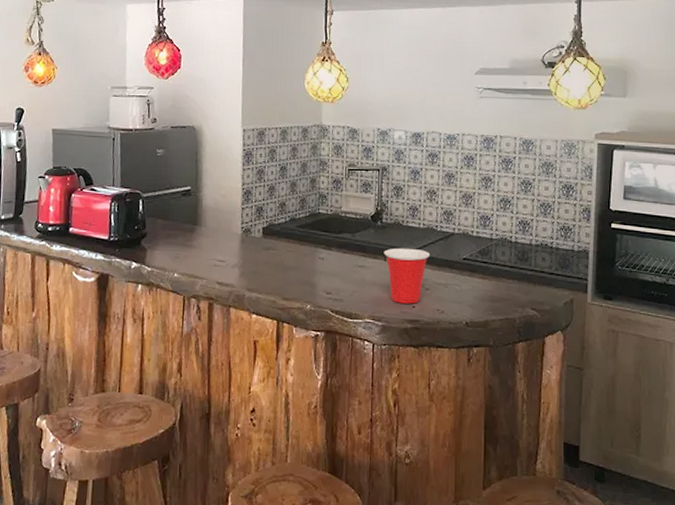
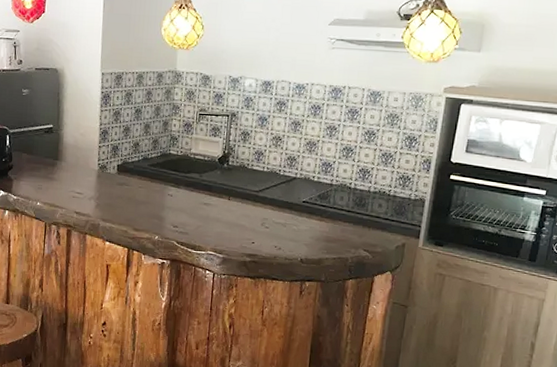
cup: present [384,247,431,304] -> none [228,188,272,240]

